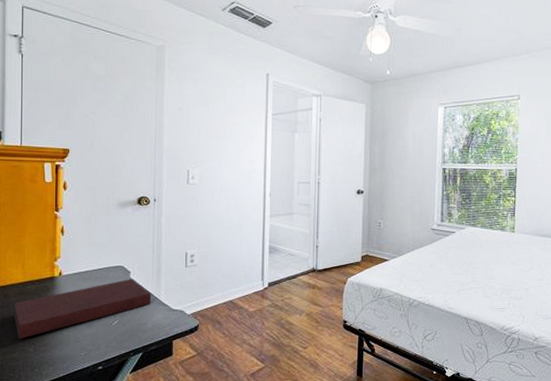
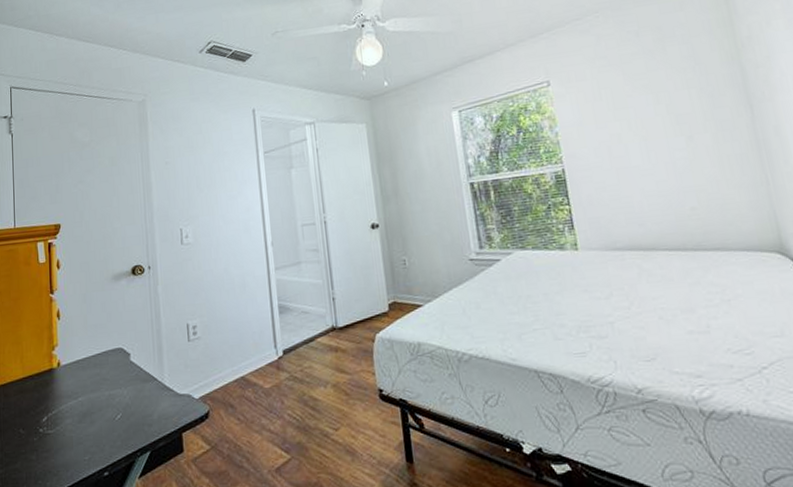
notebook: present [13,278,152,340] -> none [14,362,155,446]

